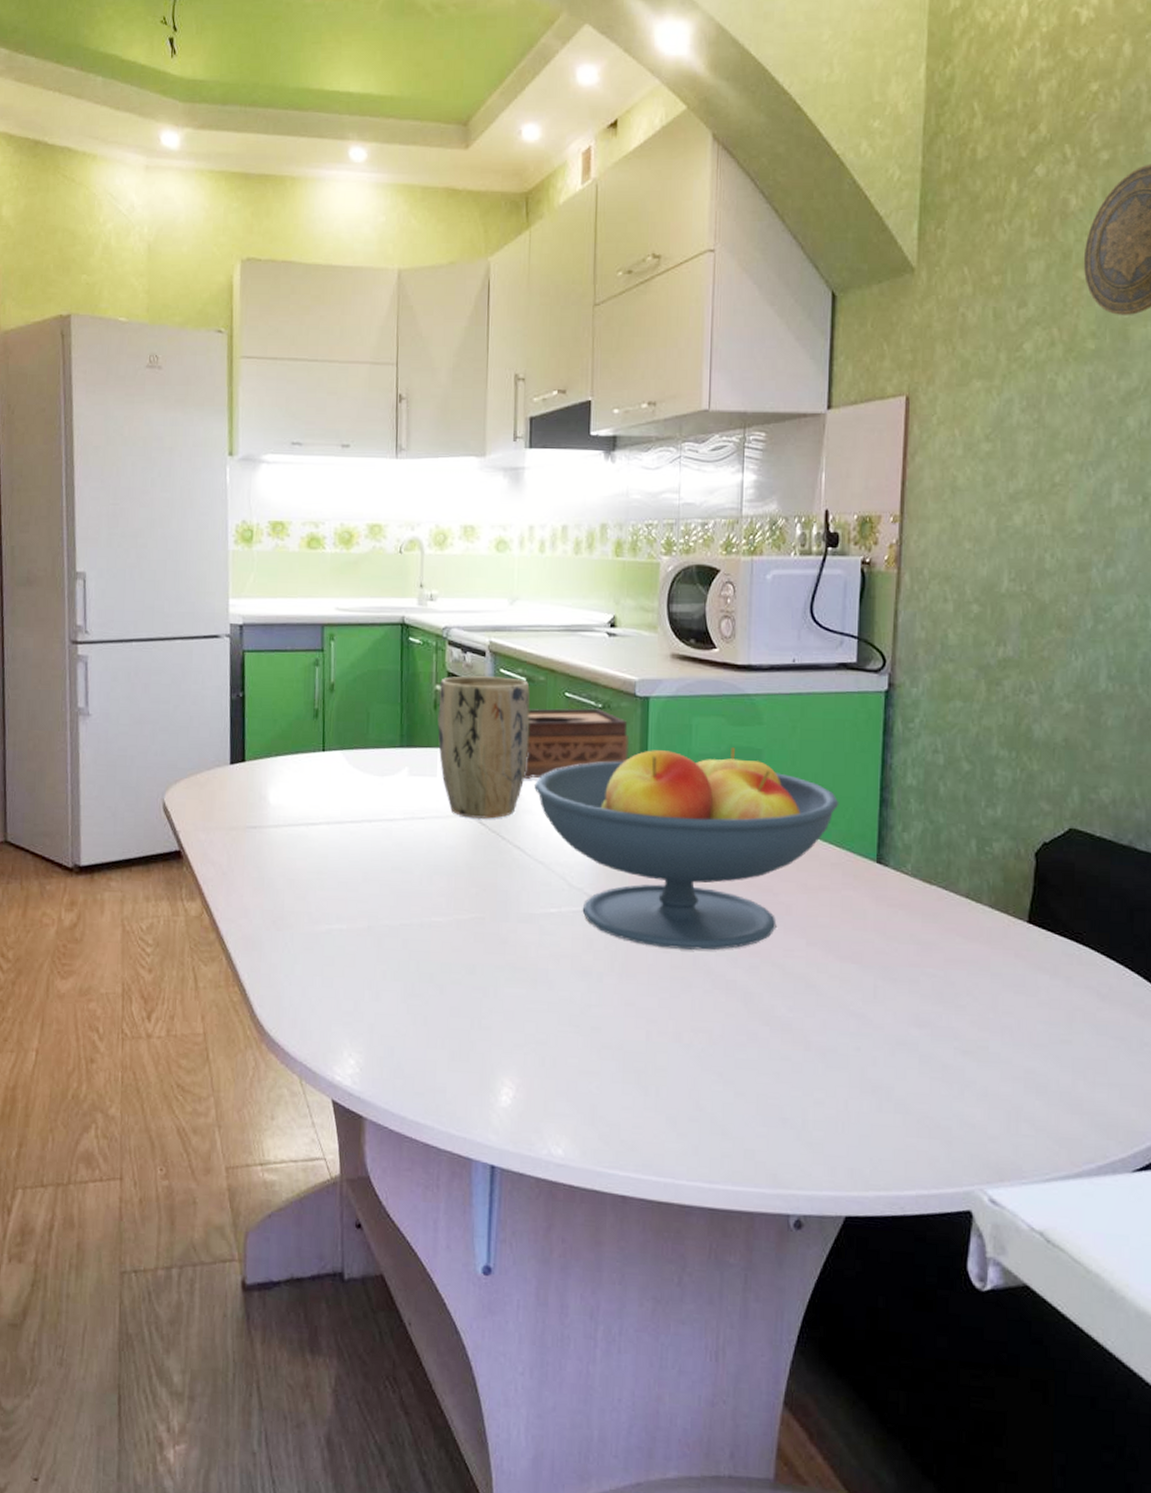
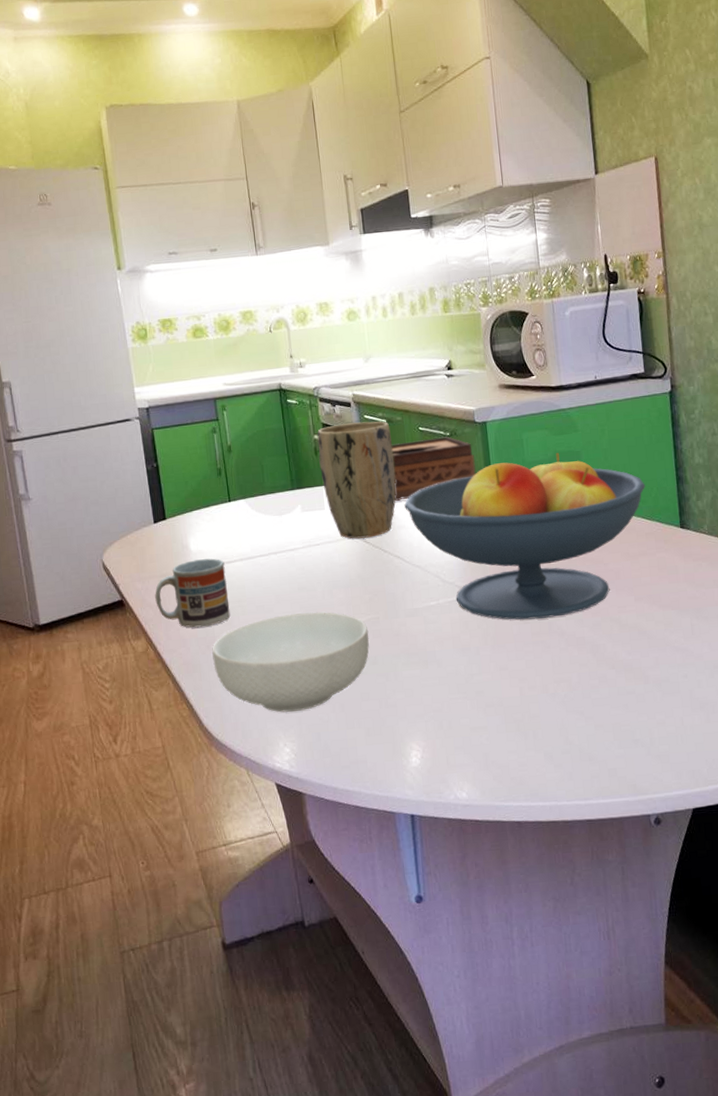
cup: none [219,815,307,898] -> present [155,558,231,628]
cereal bowl: none [277,897,470,1017] -> present [212,612,369,713]

